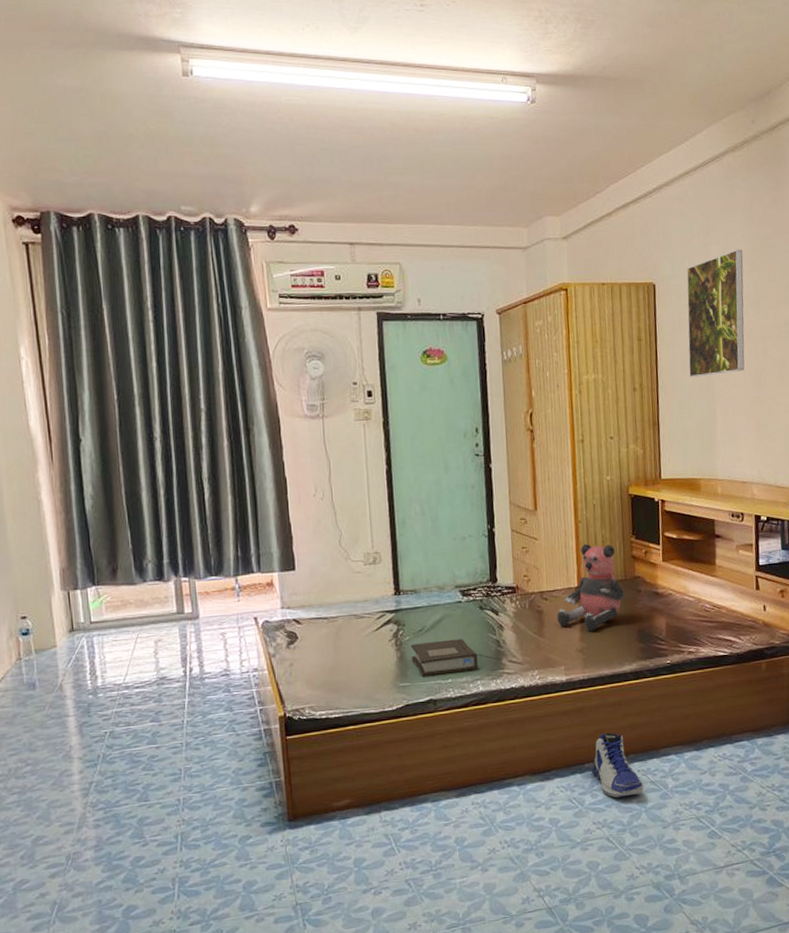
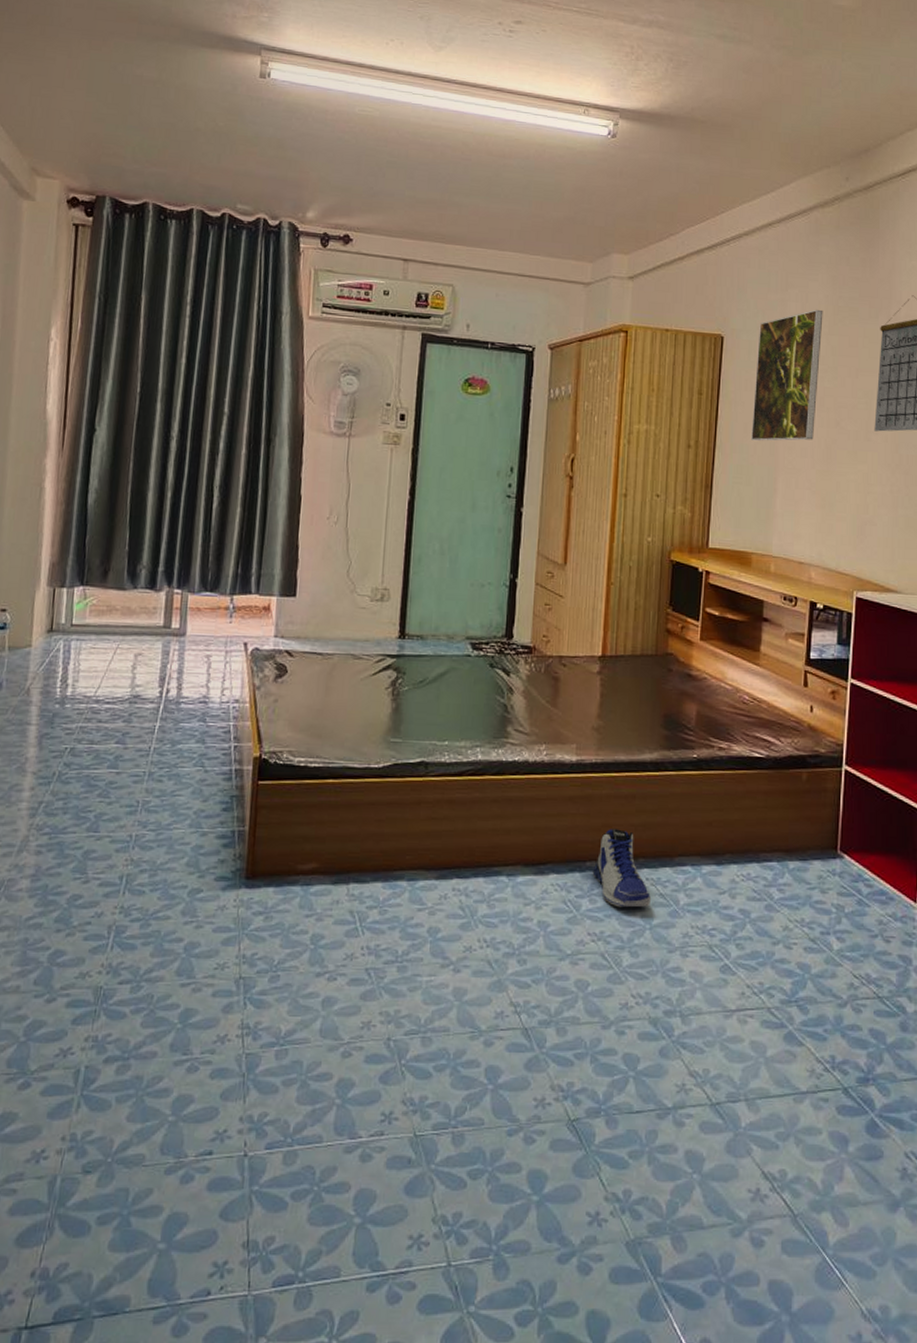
book: present [410,638,478,676] -> none [407,696,480,735]
bear: present [556,544,624,632] -> none [574,609,653,709]

